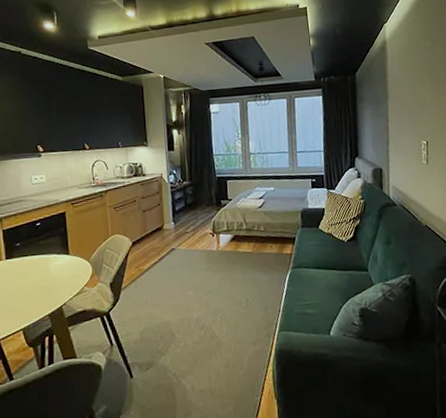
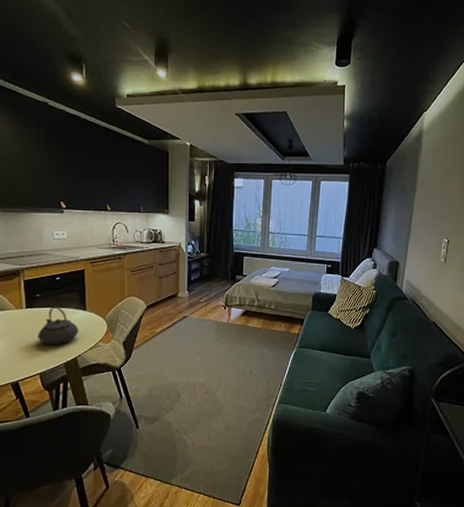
teapot: none [18,254,63,297] -> present [37,306,79,345]

